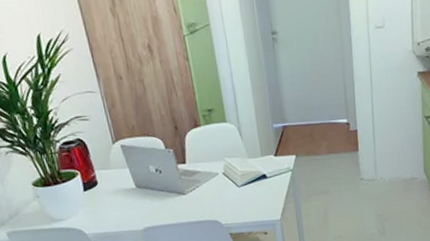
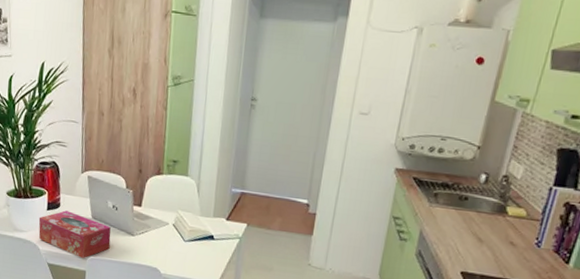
tissue box: none [76,186,163,232] -> present [38,210,111,259]

